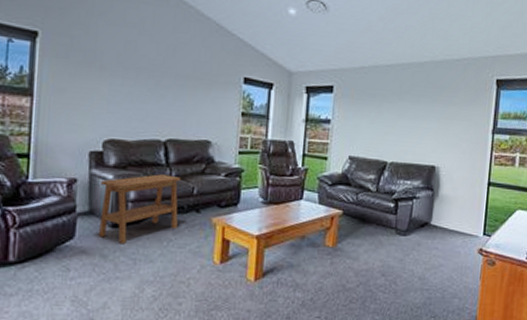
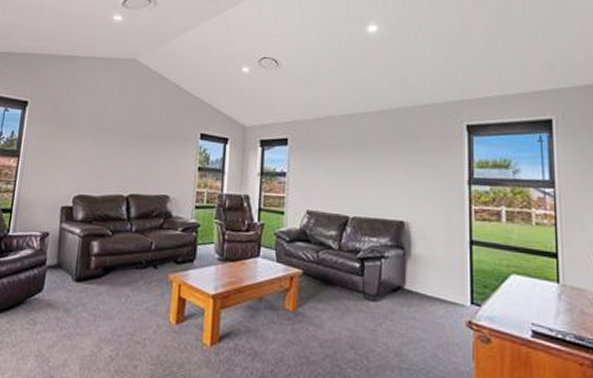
side table: present [97,174,181,245] -> none [63,228,140,300]

